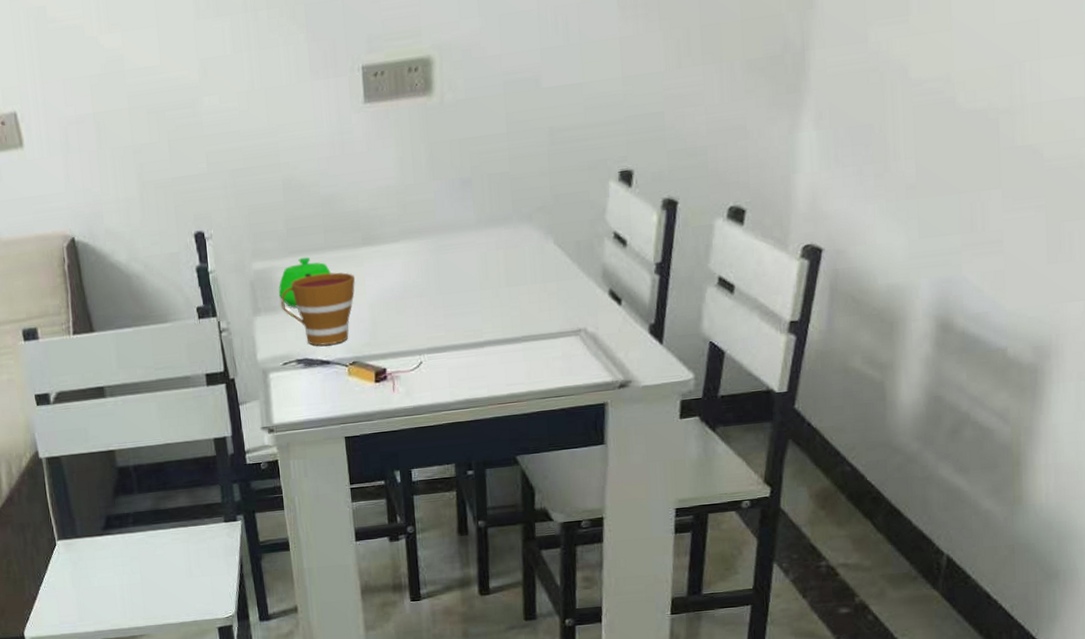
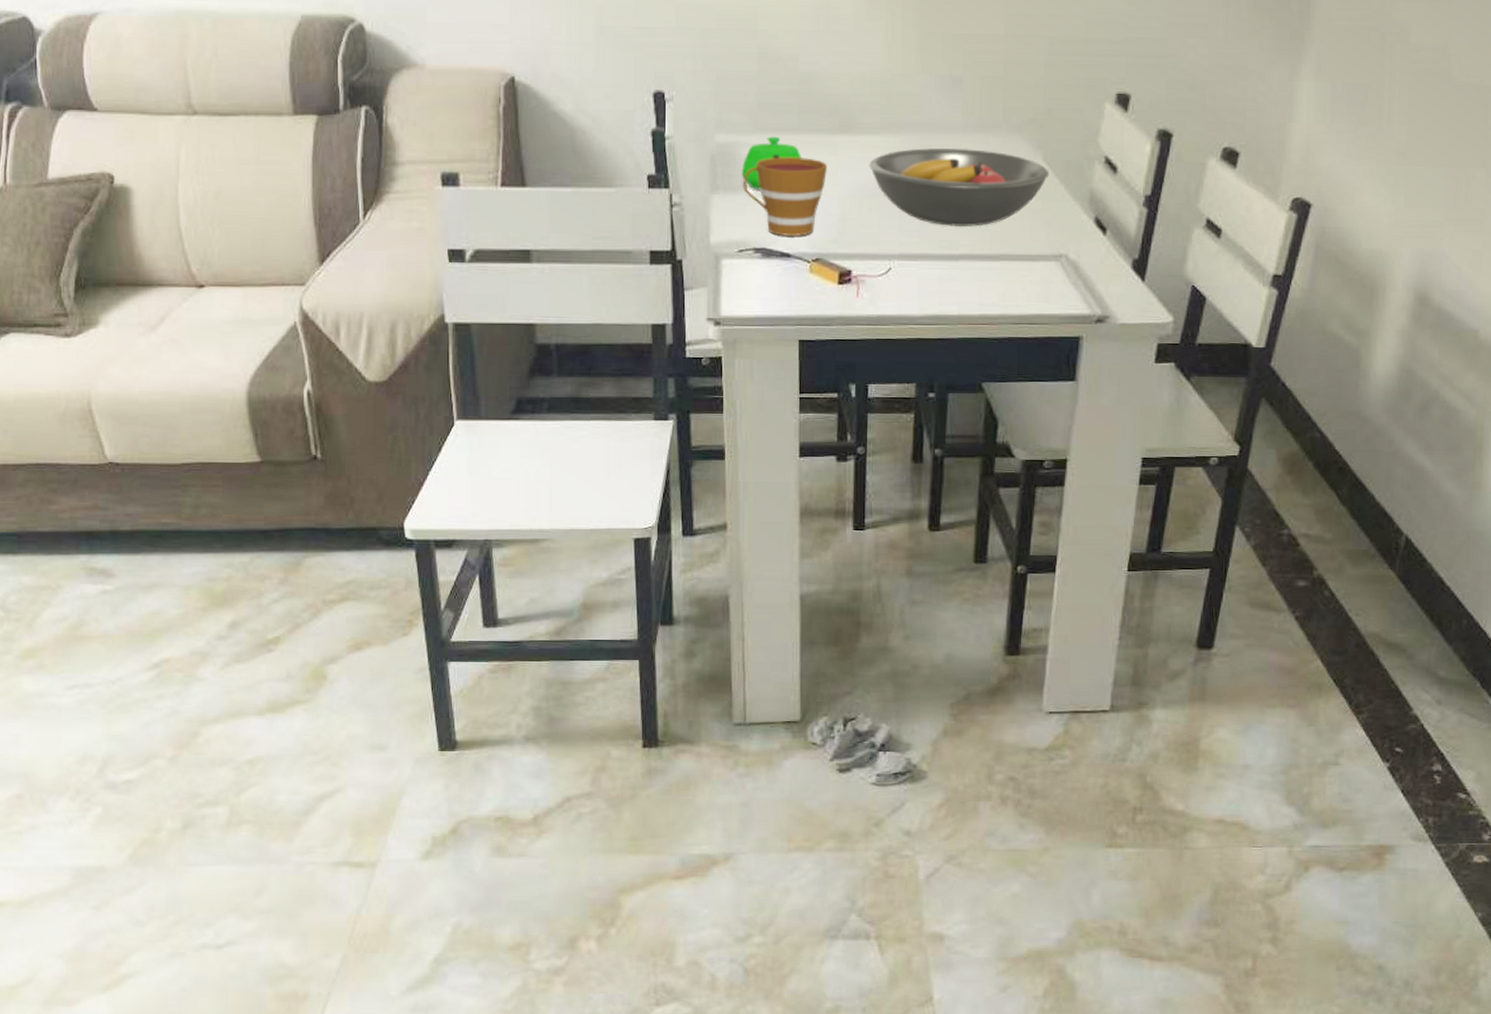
fruit bowl: none [392,242,562,317] -> present [869,147,1050,228]

